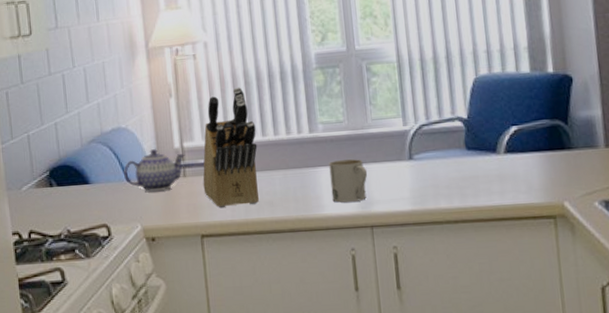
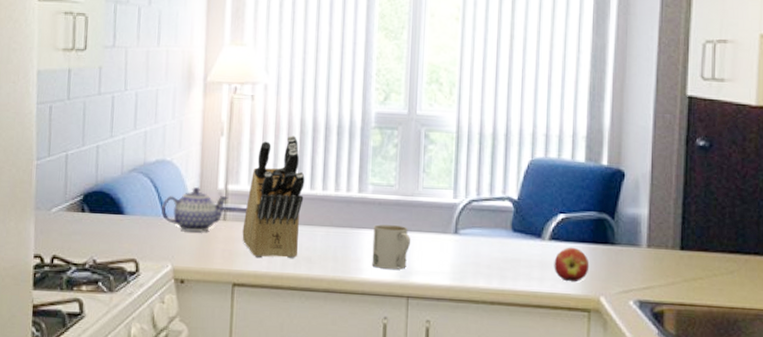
apple: none [512,157,549,192] -> present [554,247,590,283]

